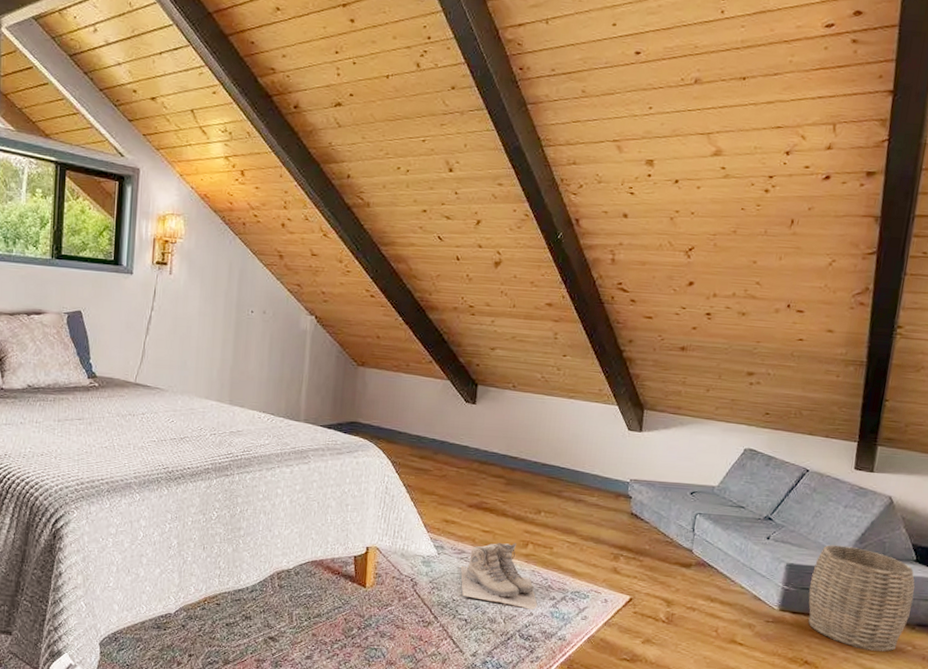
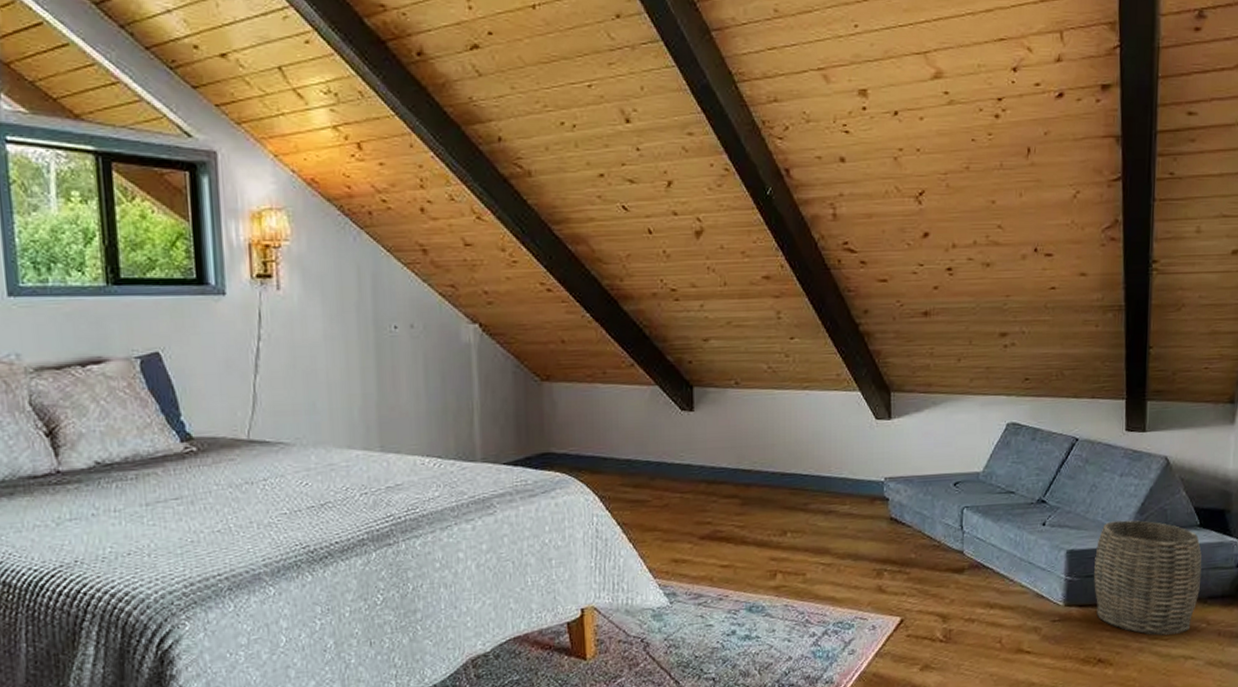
boots: present [460,543,538,610] -> none [699,575,796,654]

